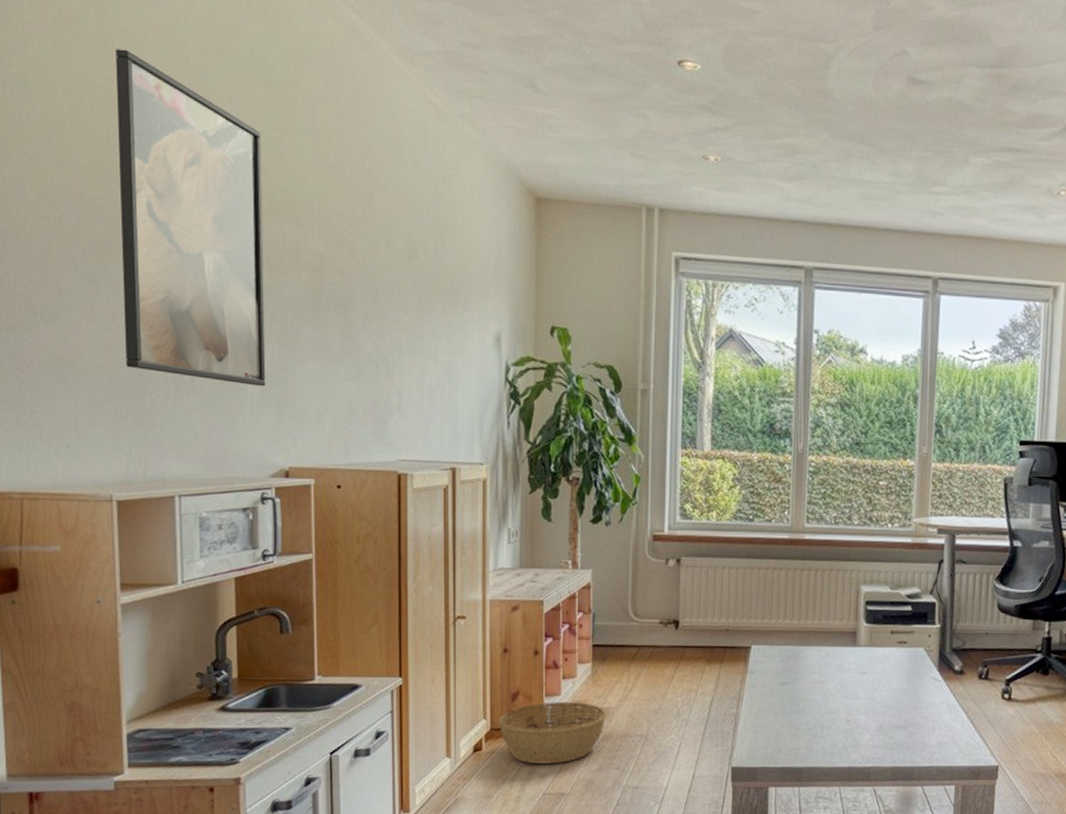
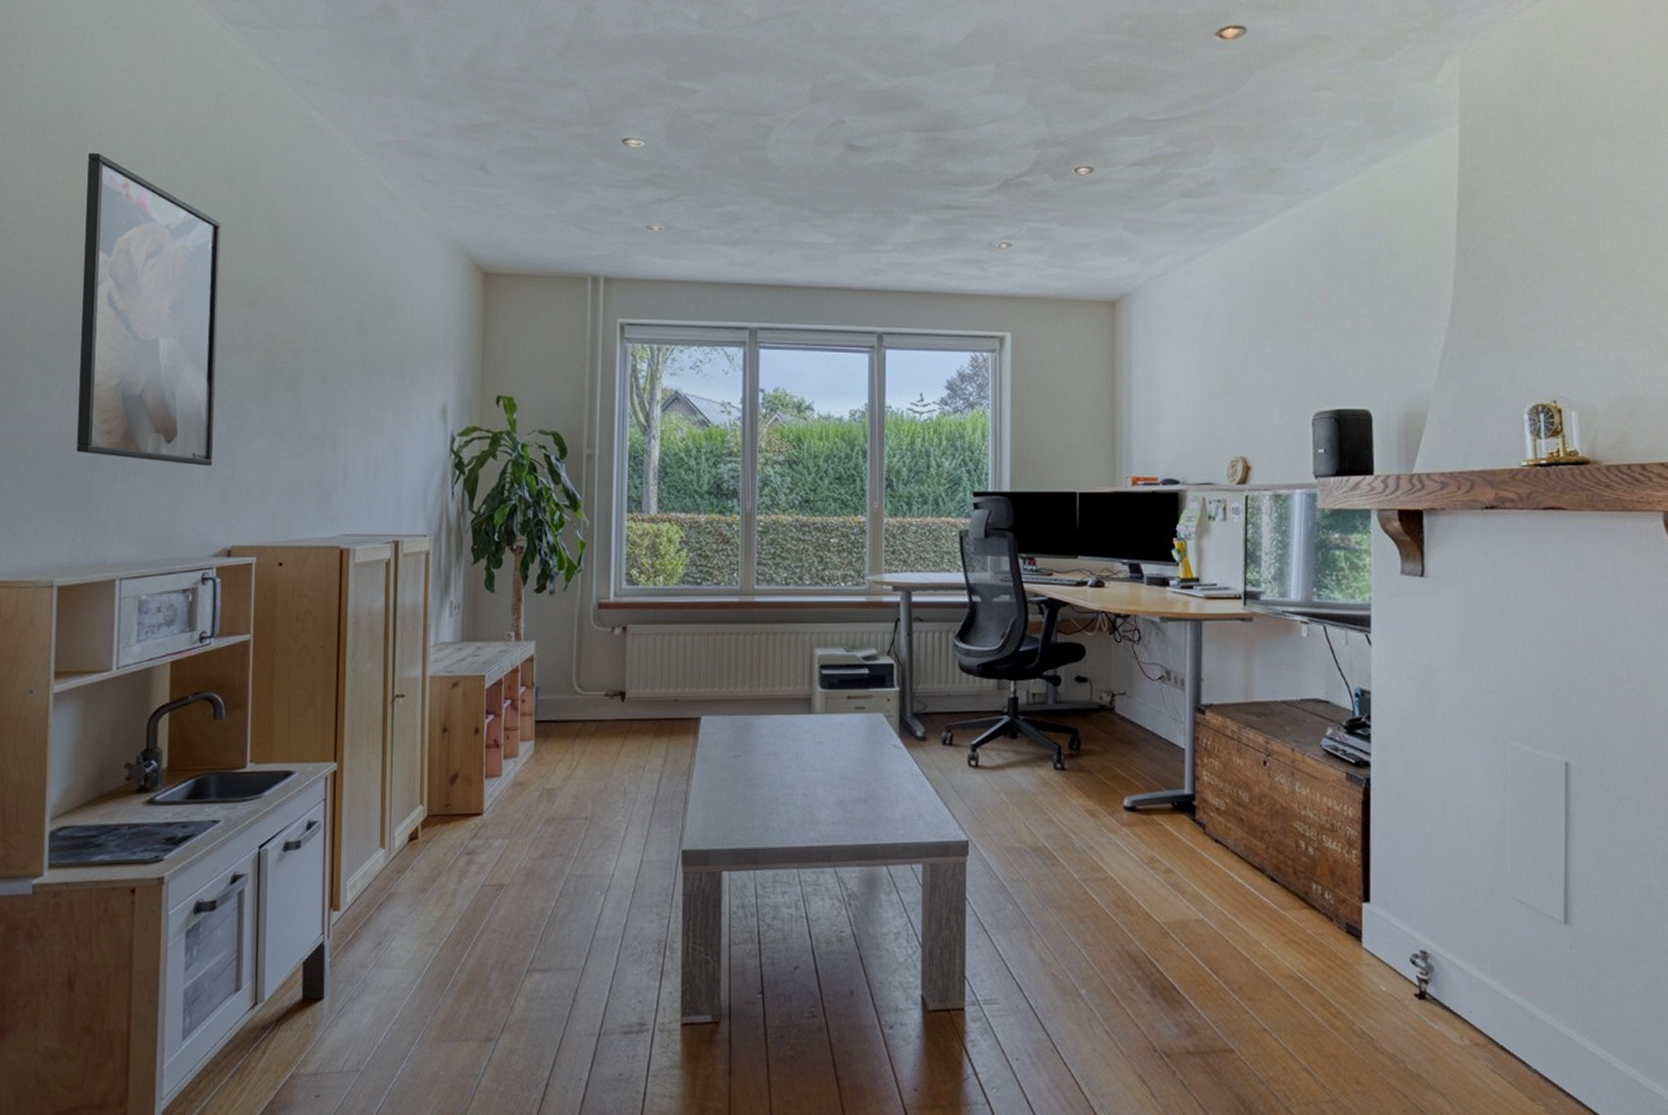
basket: present [498,701,607,765] -> none [435,783,550,853]

